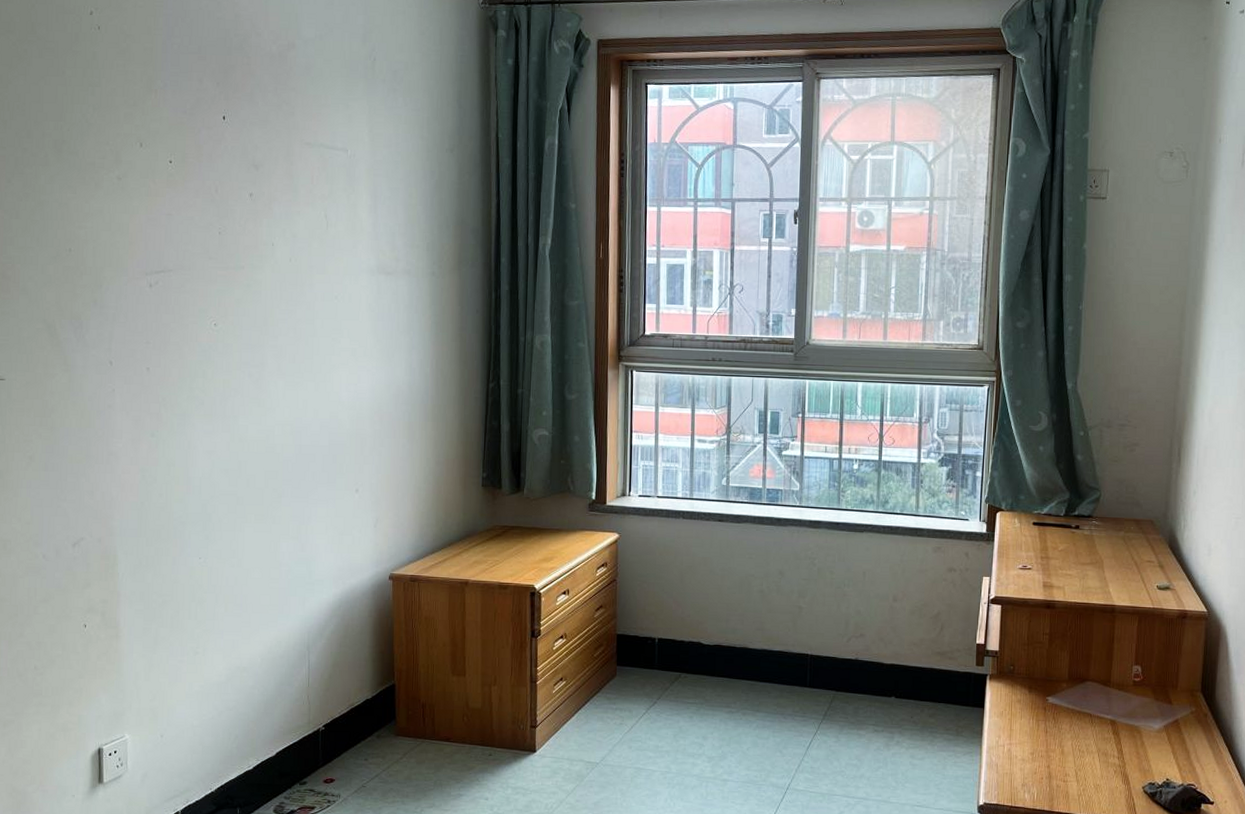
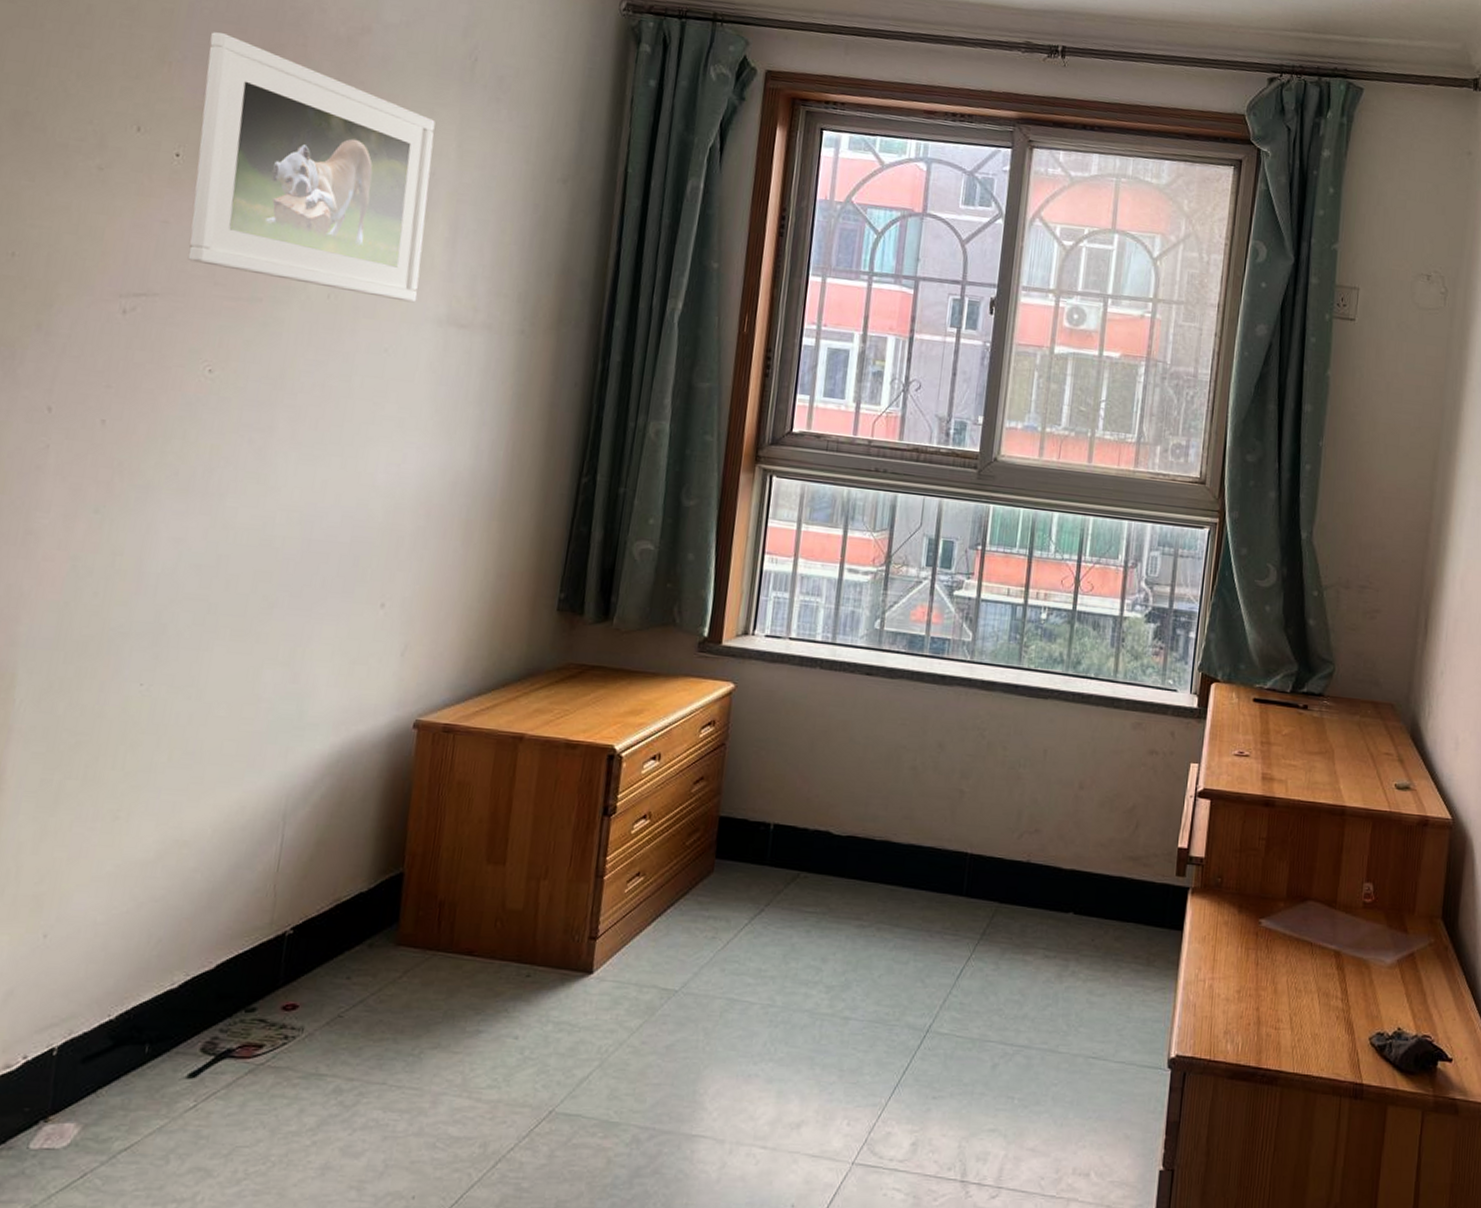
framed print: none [180,62,354,259] -> present [187,32,436,303]

